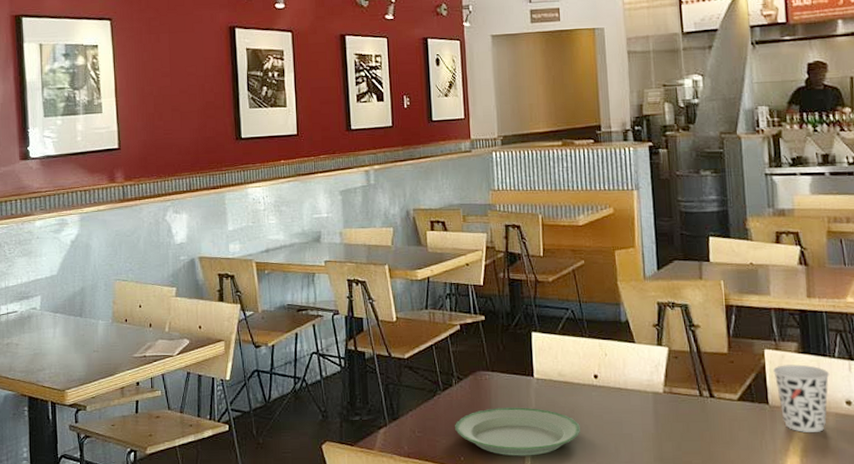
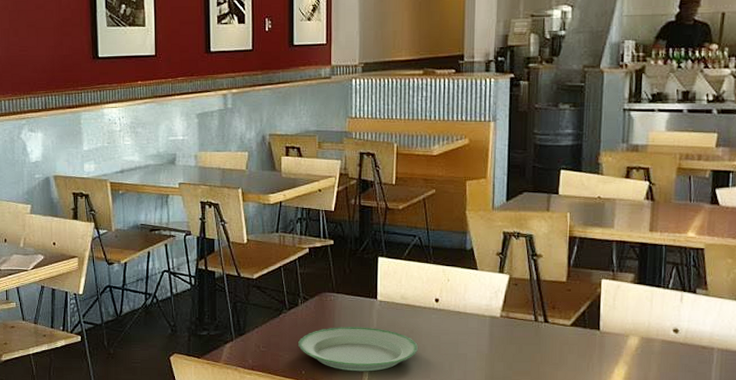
cup: present [773,364,830,432] -> none [608,294,662,357]

